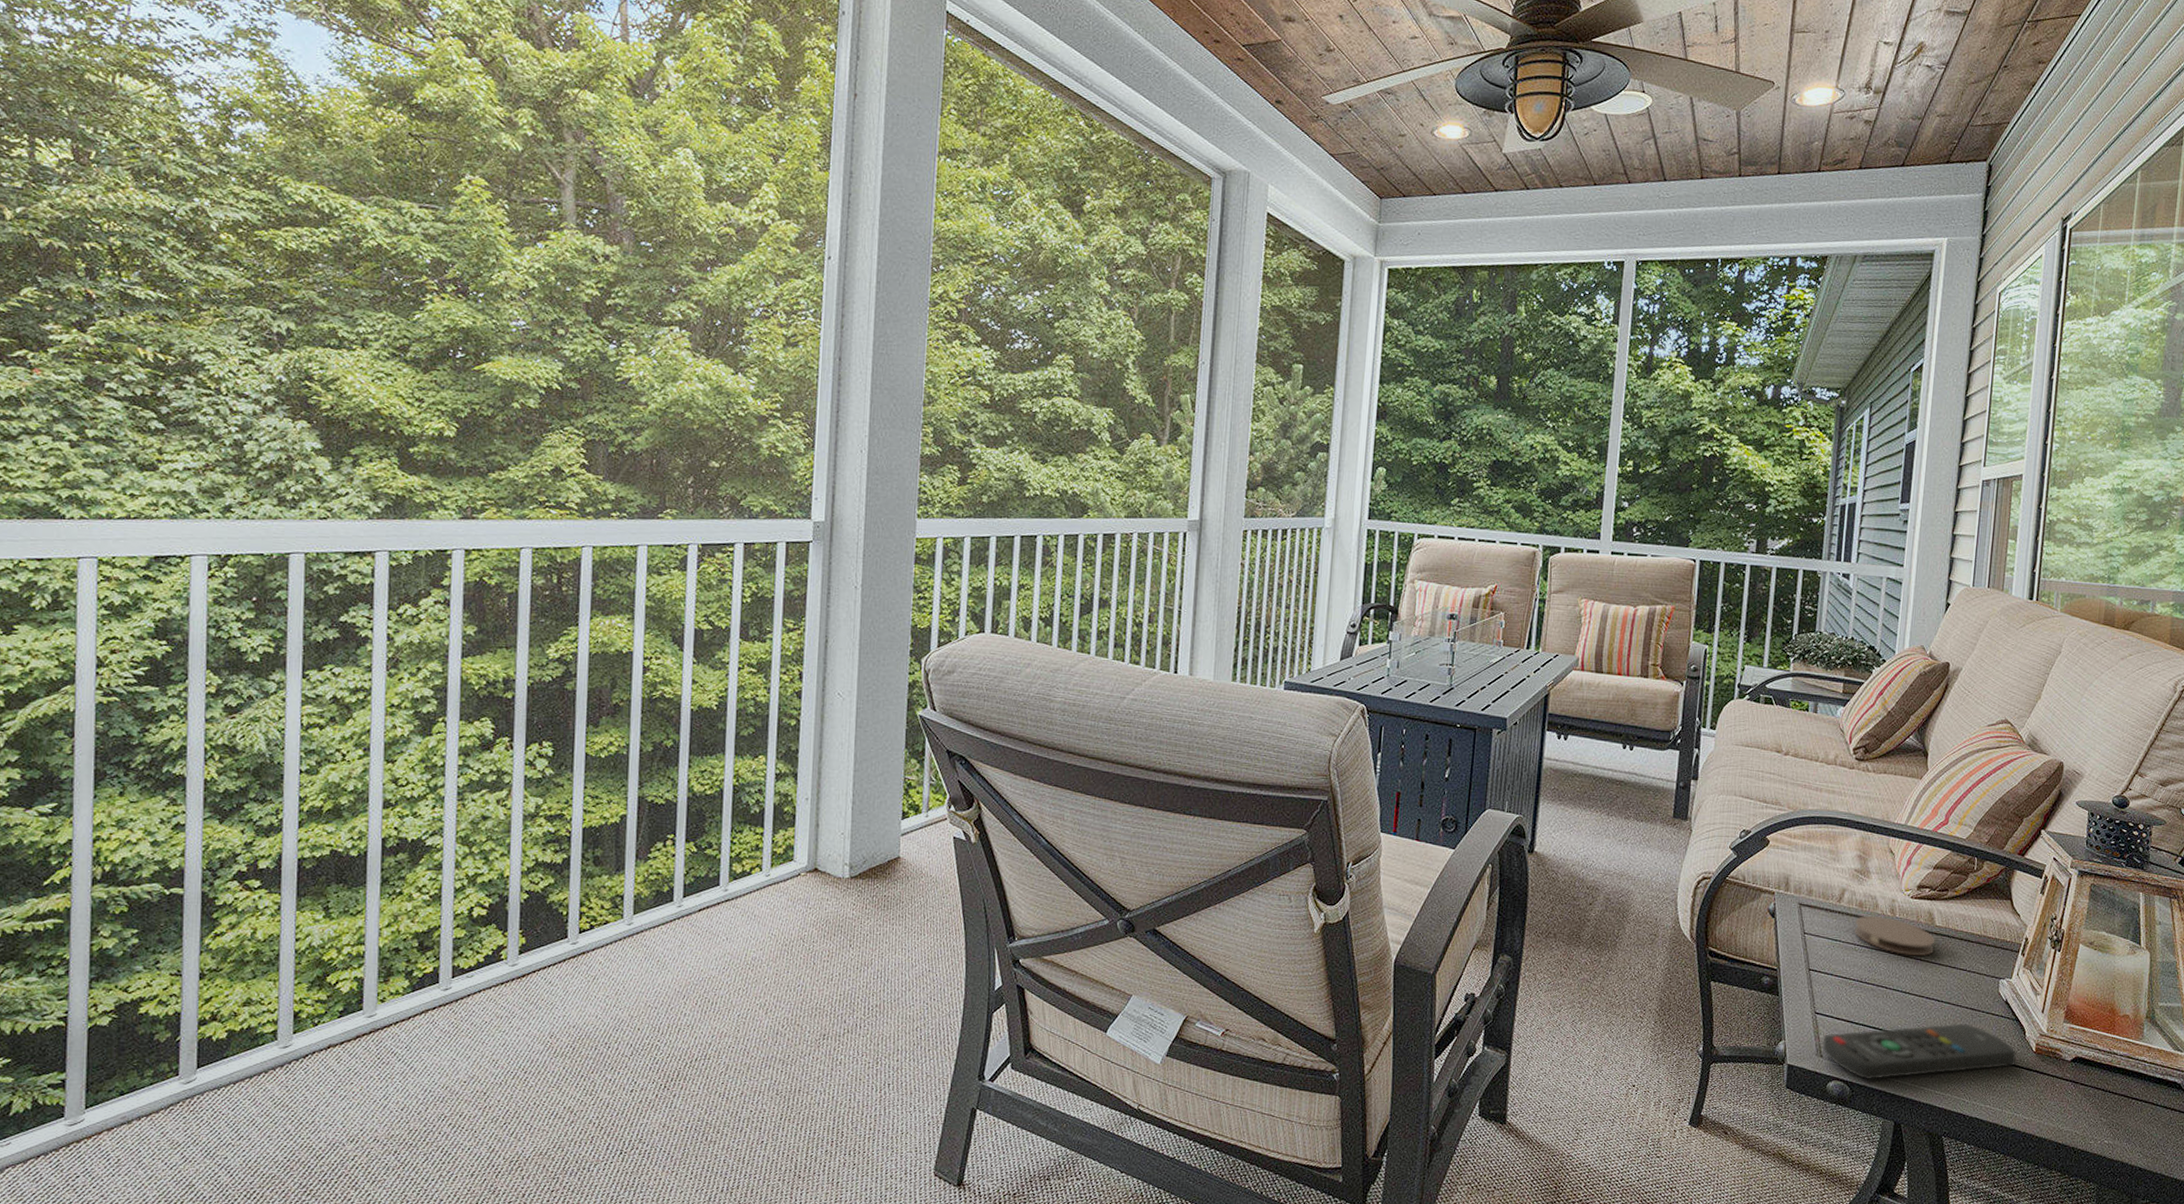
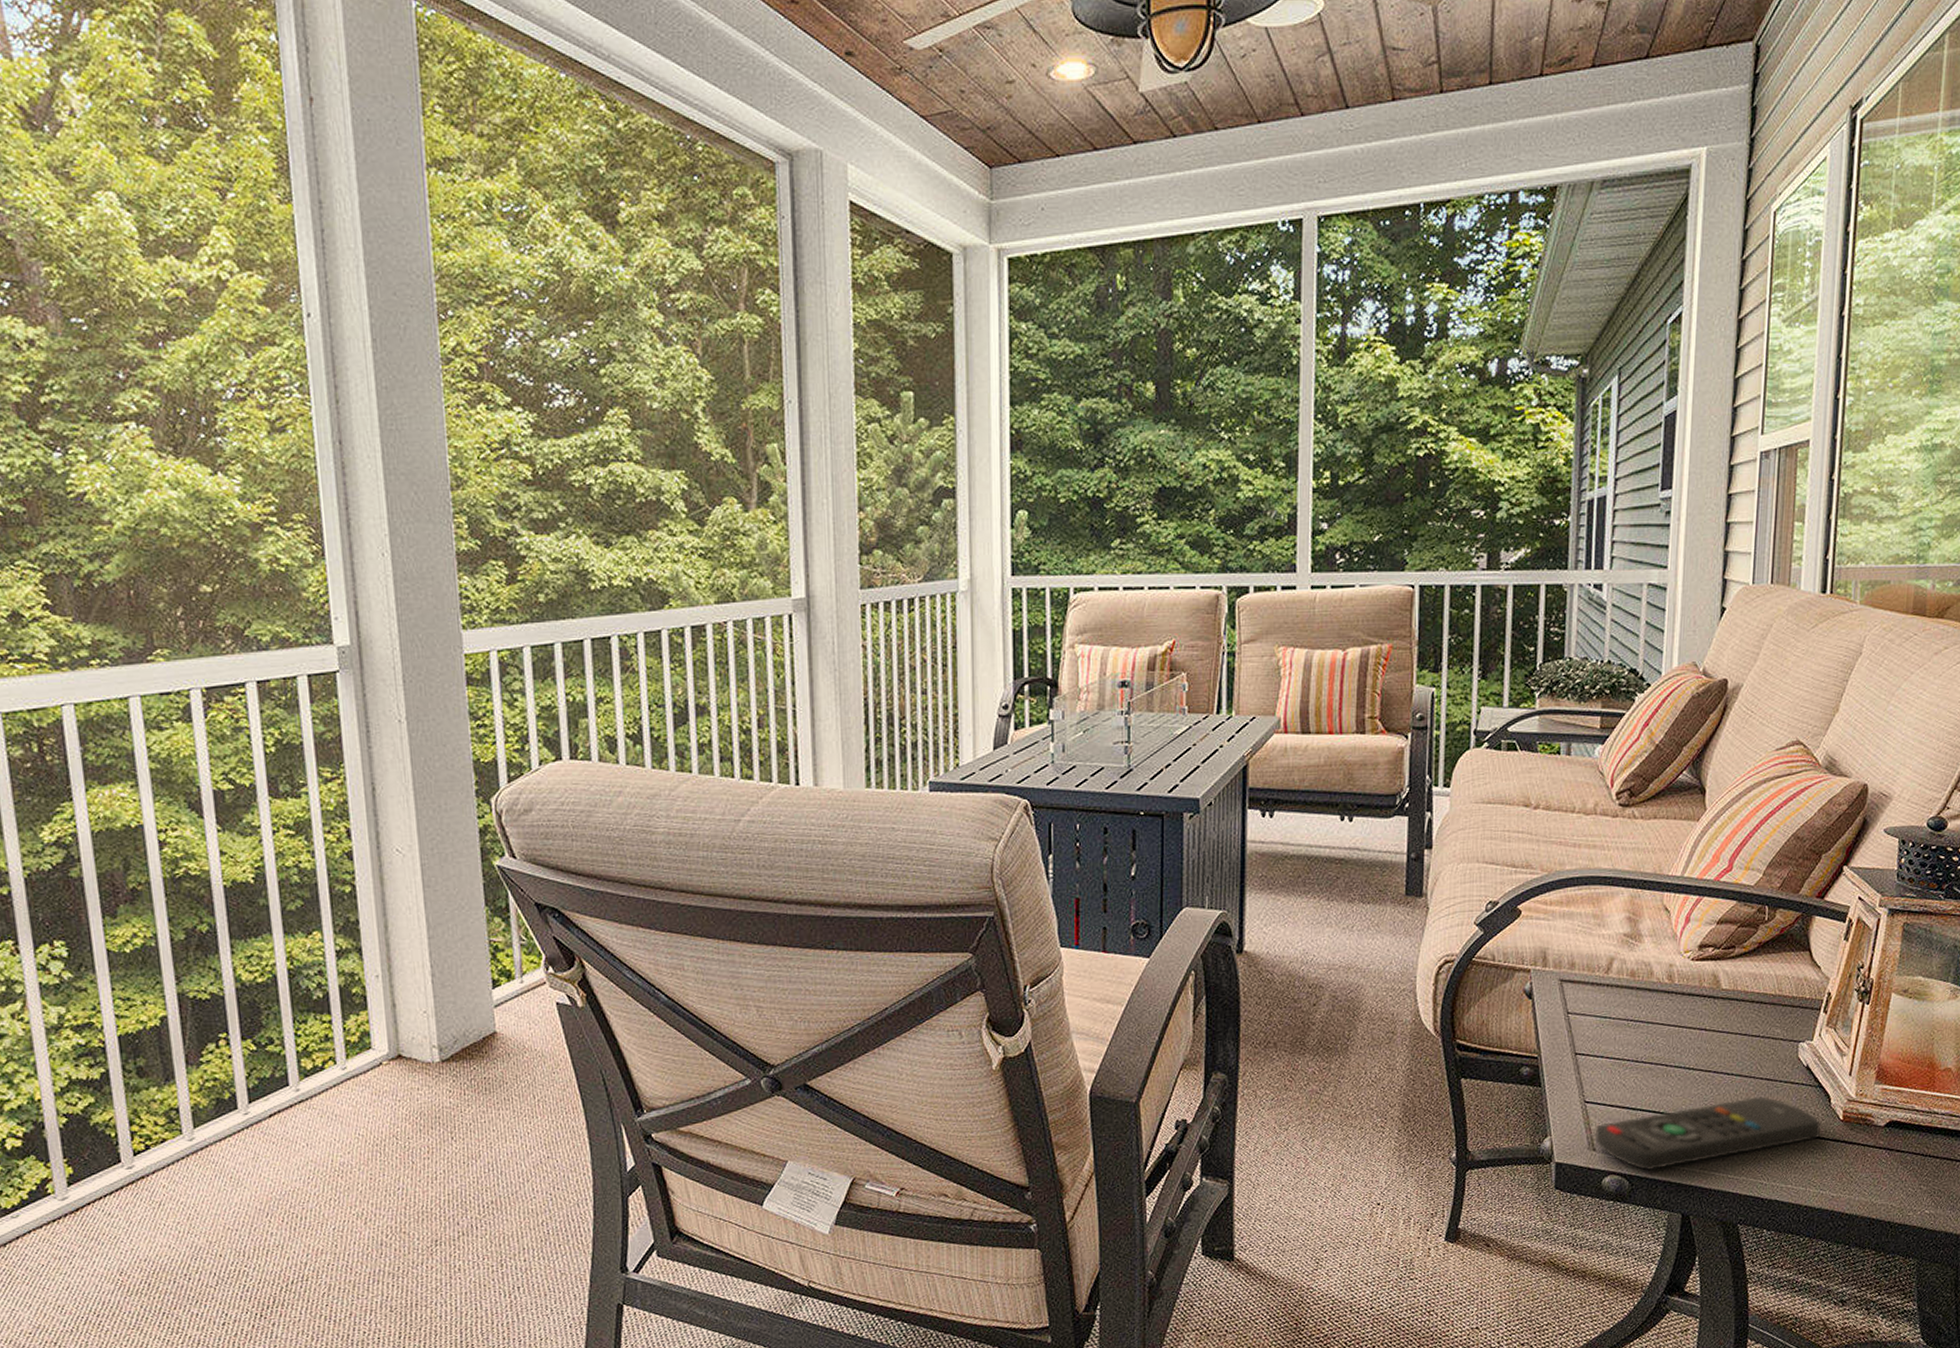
coaster: present [1854,916,1935,956] -> none [1627,985,1722,1026]

